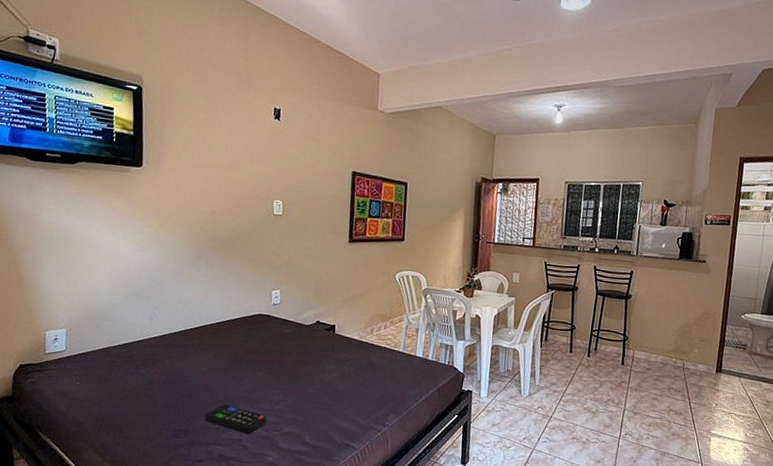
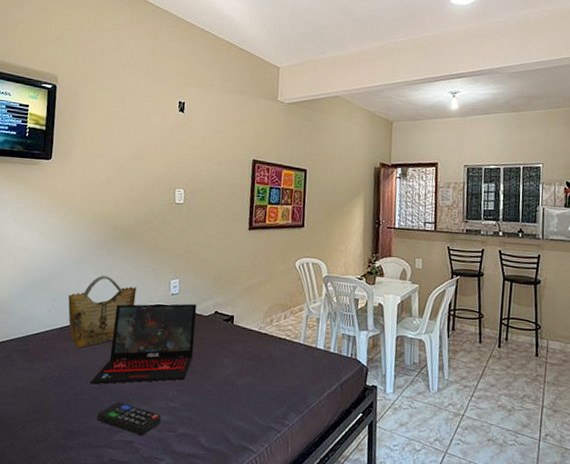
grocery bag: none [169,285,238,354] -> present [68,275,137,348]
laptop: none [196,313,299,388] -> present [89,303,197,385]

